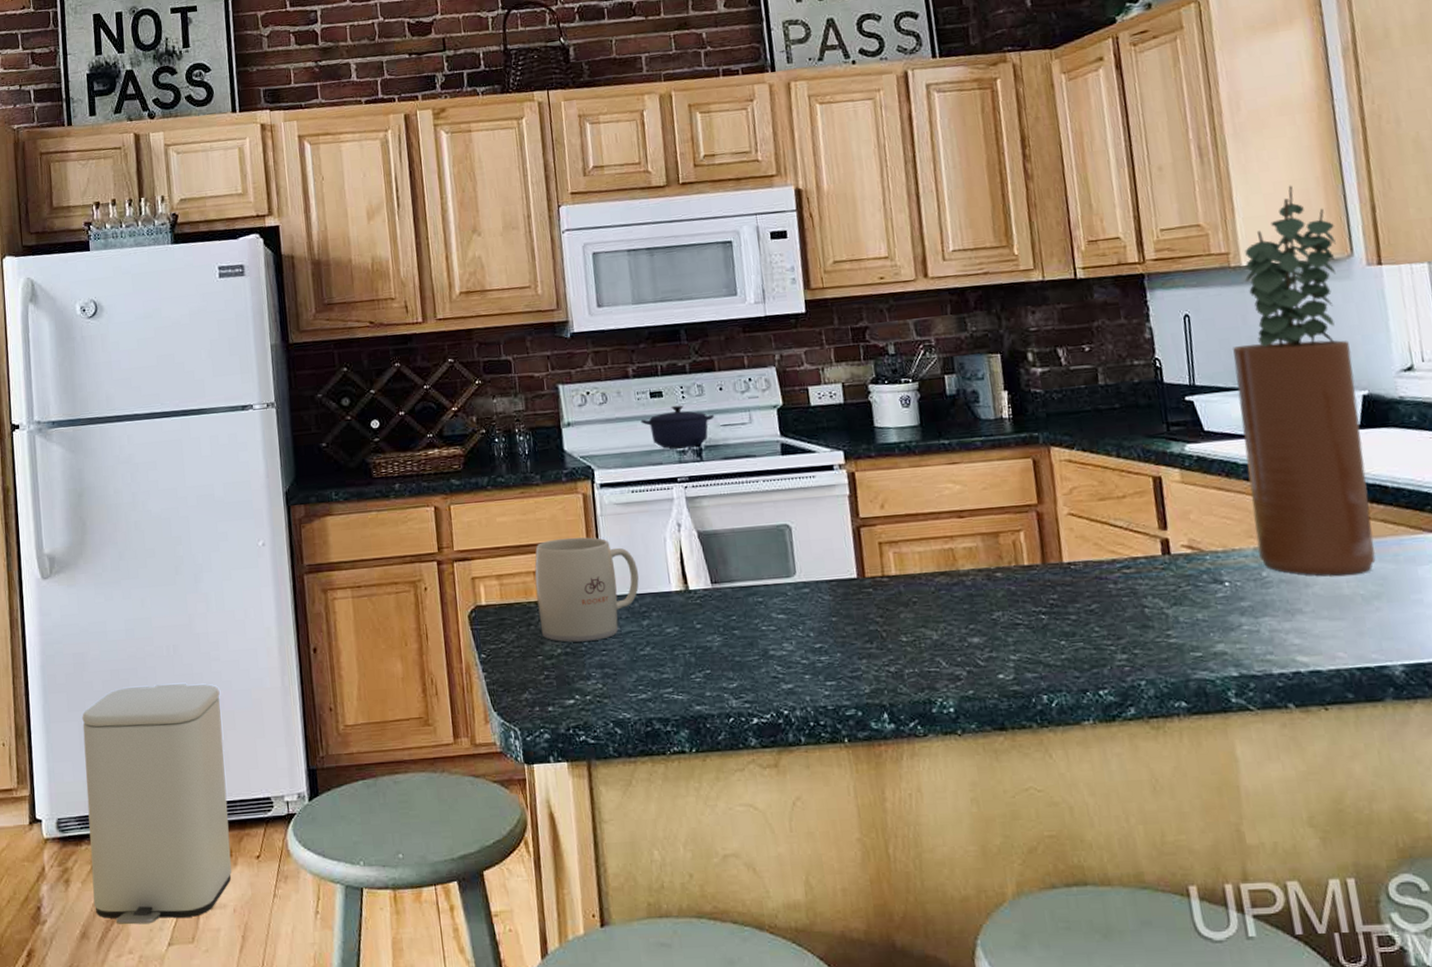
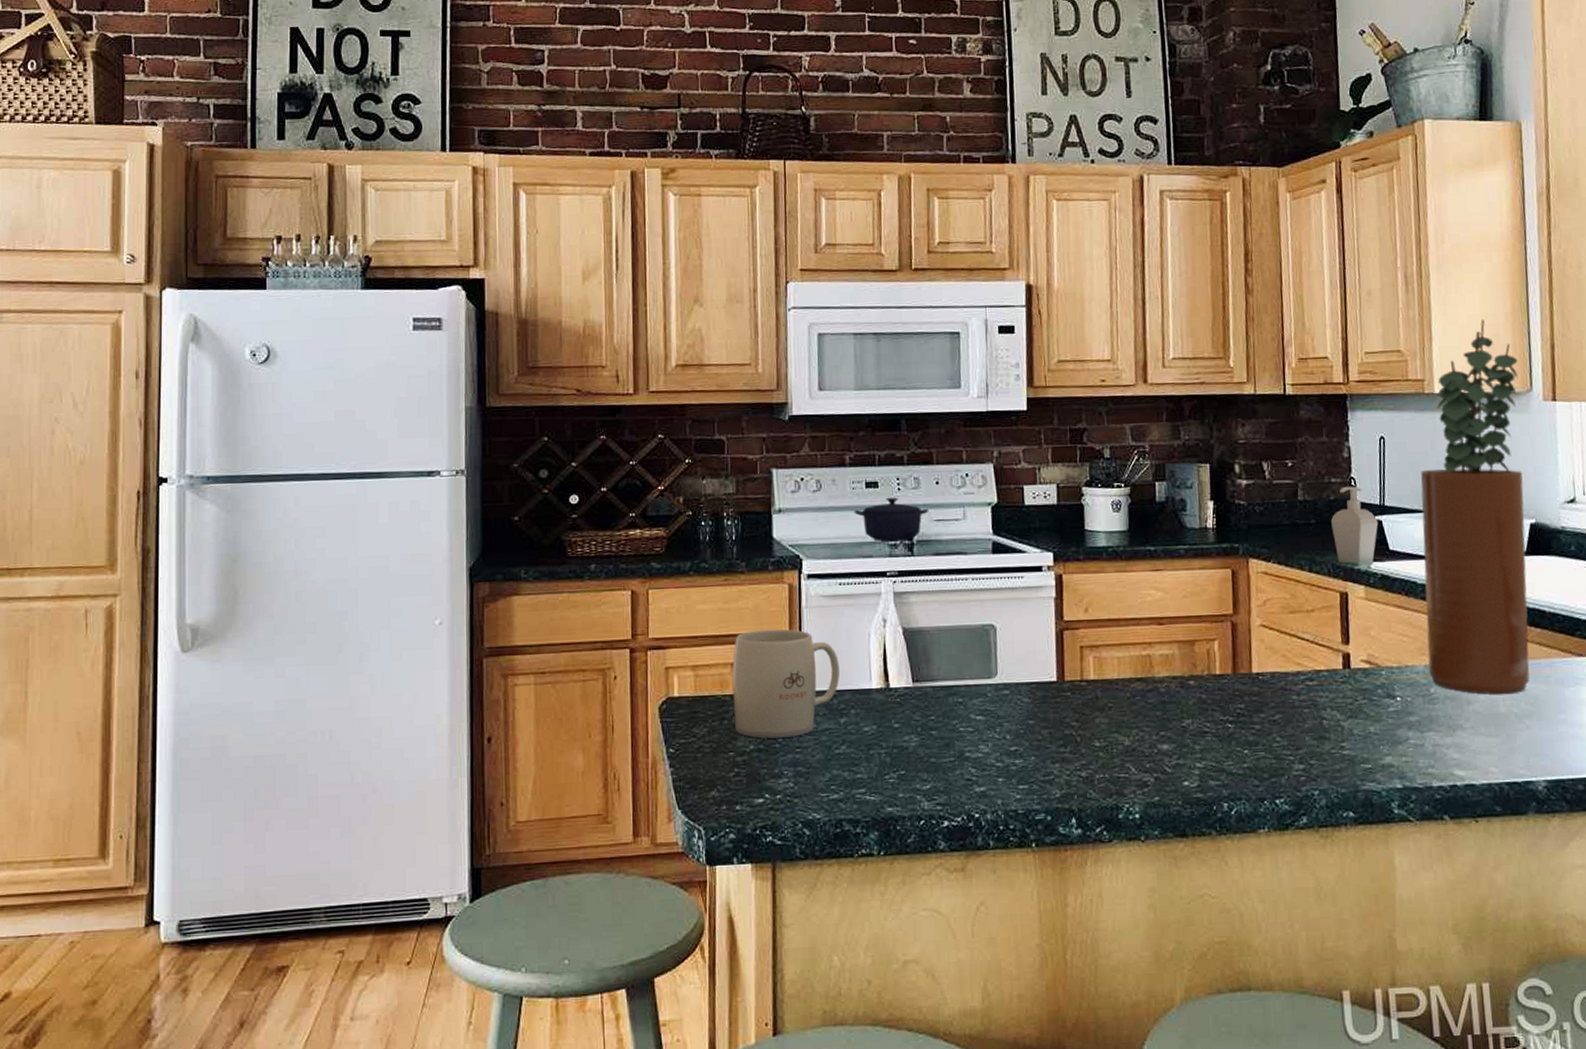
pedal bin: present [82,684,232,925] -> none [215,772,379,1039]
soap bottle: none [1136,367,1190,449] -> present [1330,486,1379,566]

